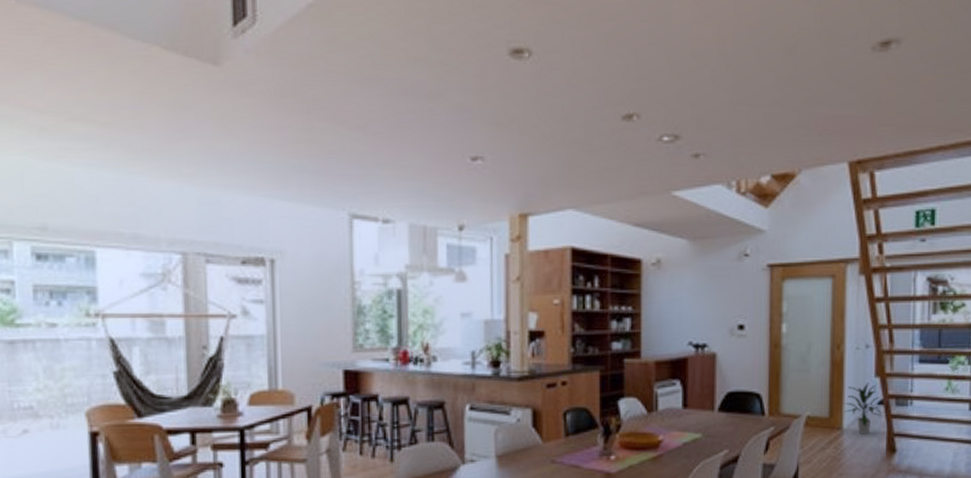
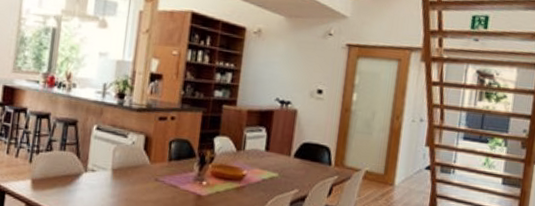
indoor plant: present [844,382,883,434] -> none [398,150,429,192]

